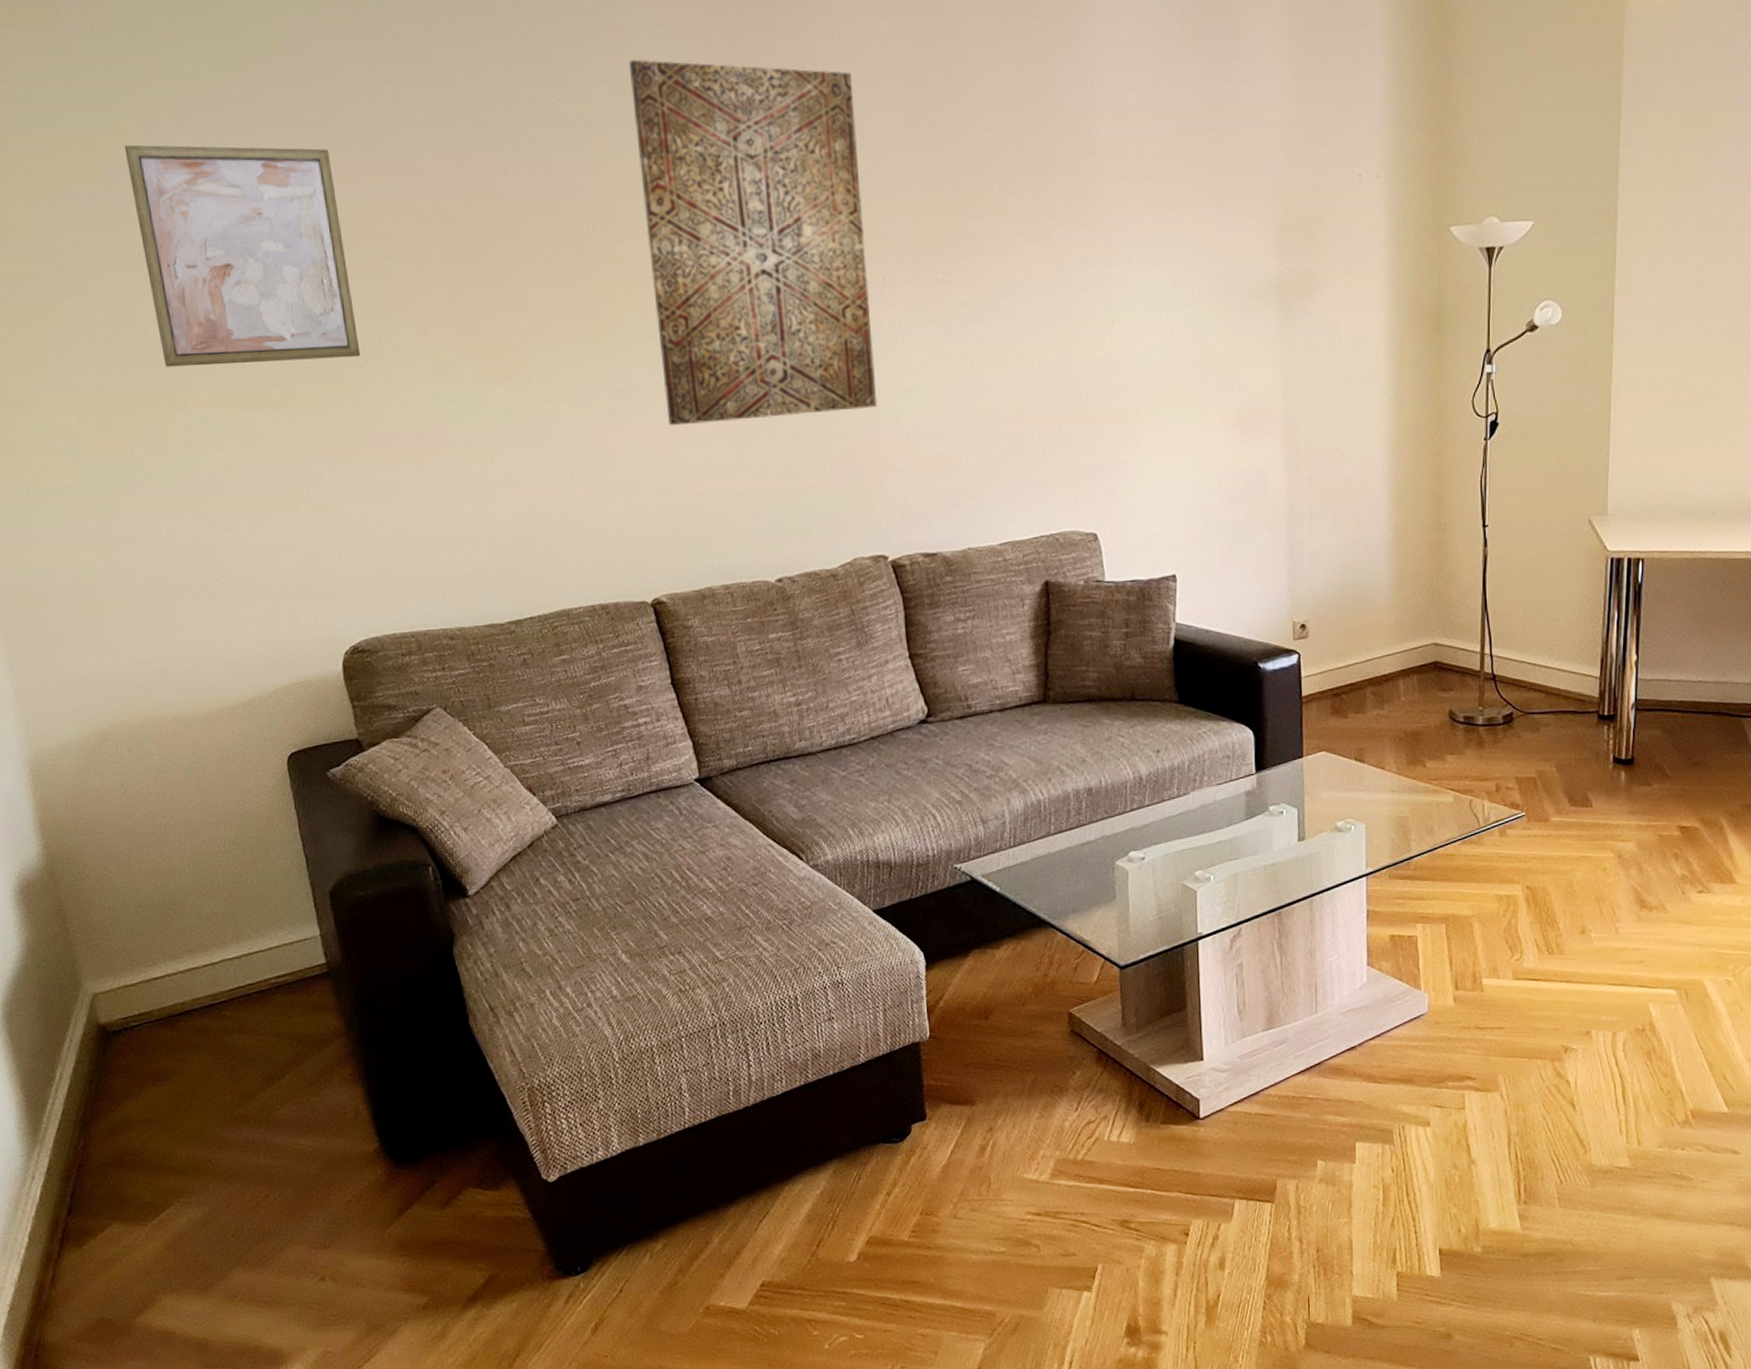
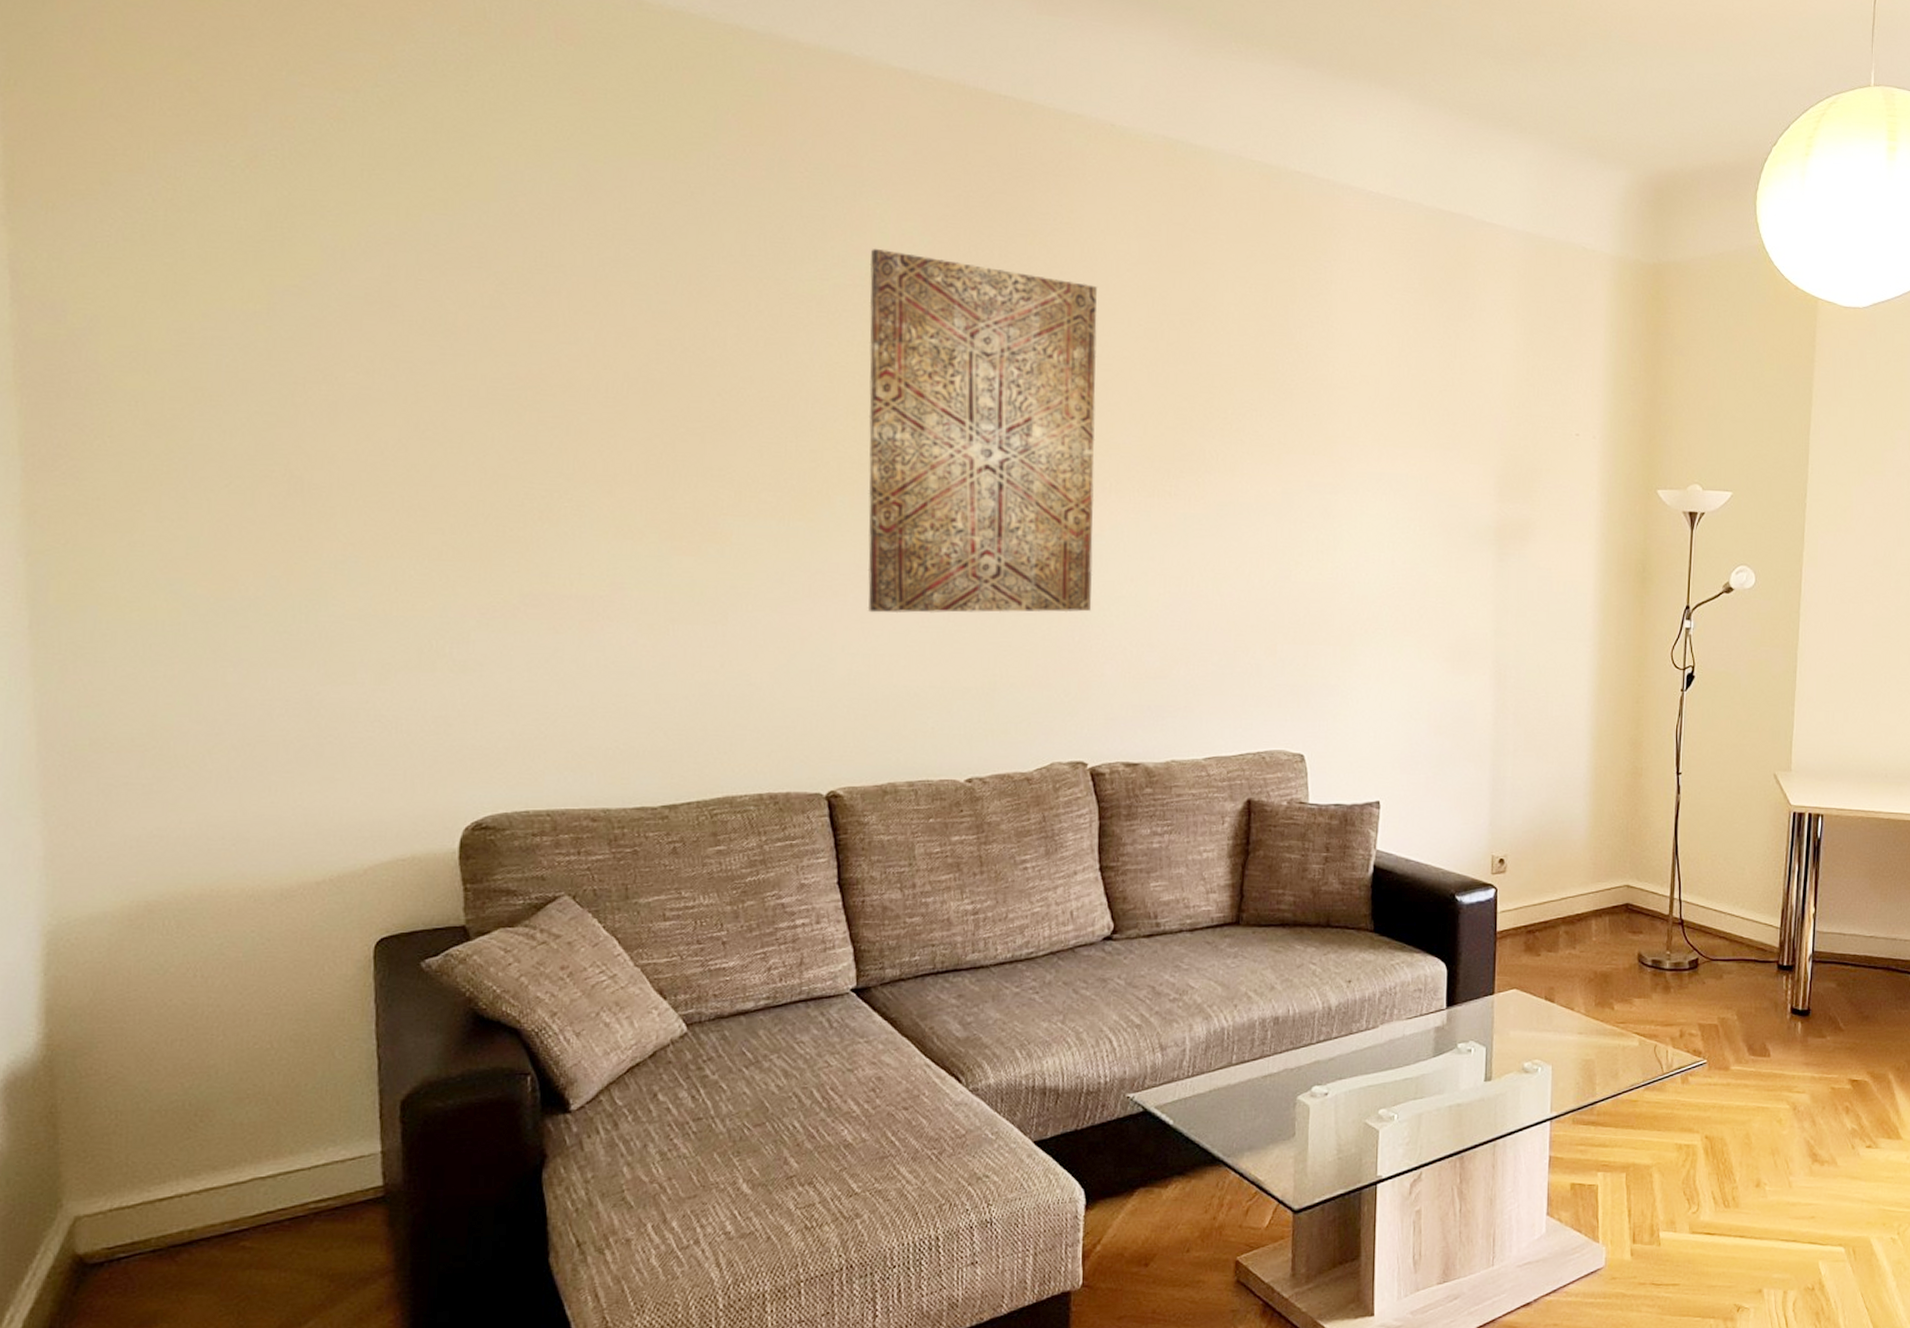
wall art: present [124,144,361,367] -> none [297,269,536,512]

